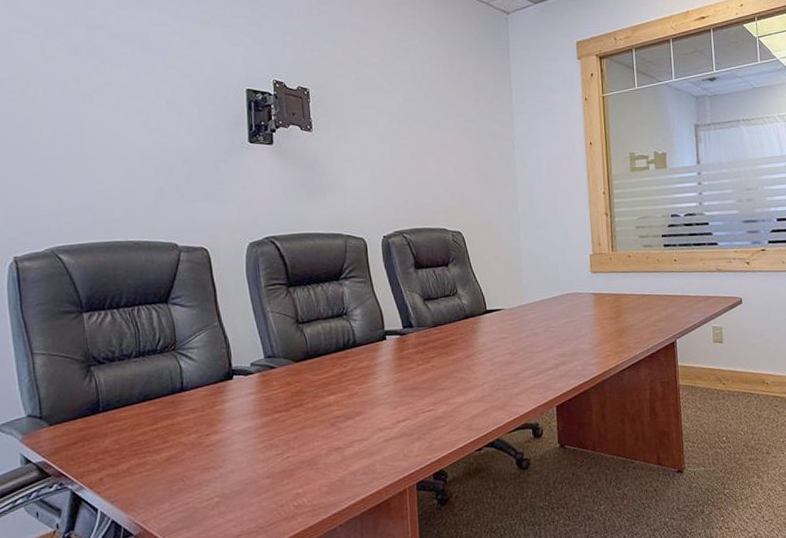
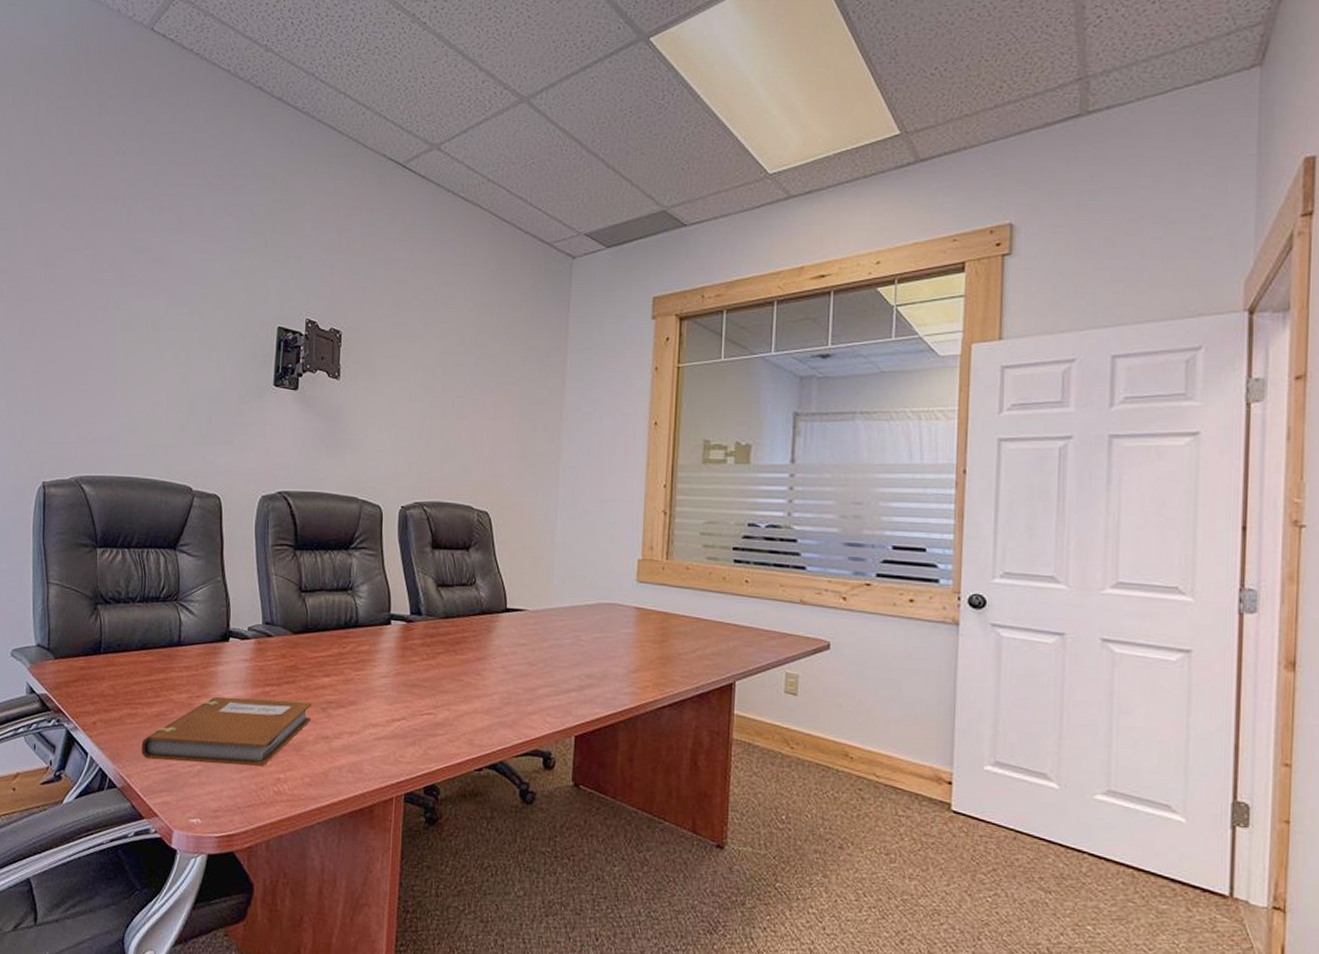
notebook: none [154,420,322,502] -> present [141,696,312,767]

